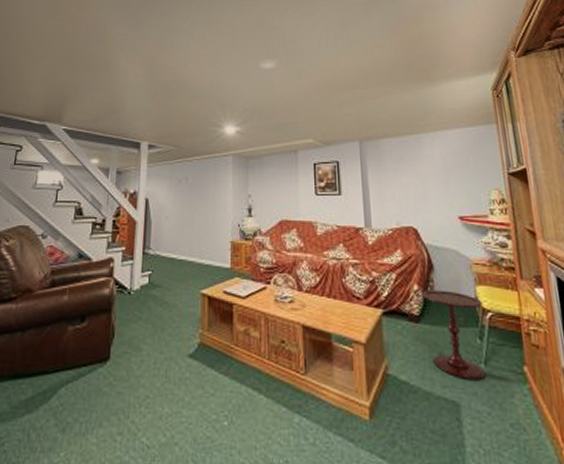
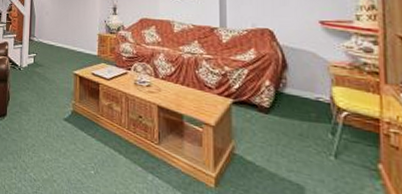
side table: present [421,290,485,379] -> none [272,86,338,170]

